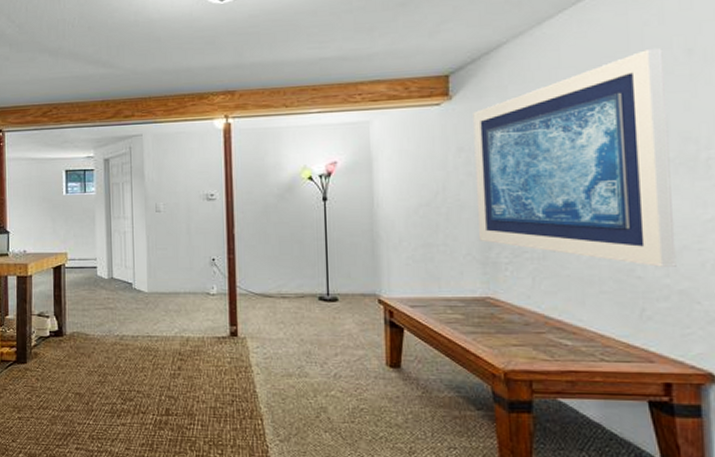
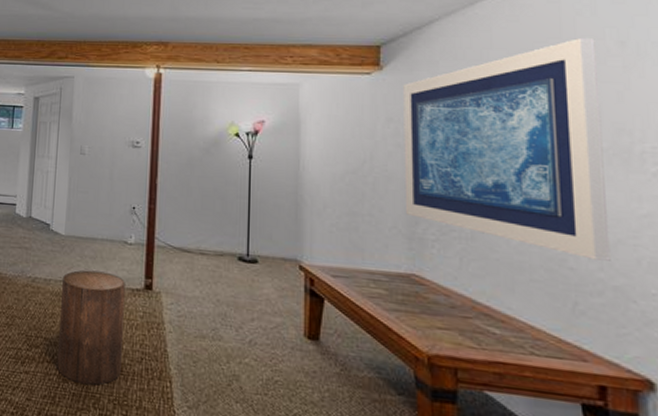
stool: none [150,323,214,430] -> present [57,270,125,385]

